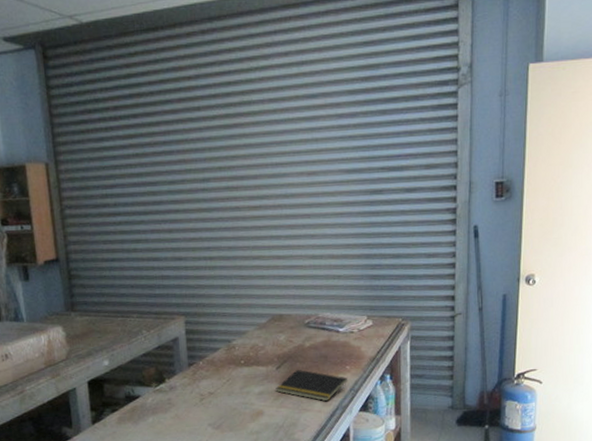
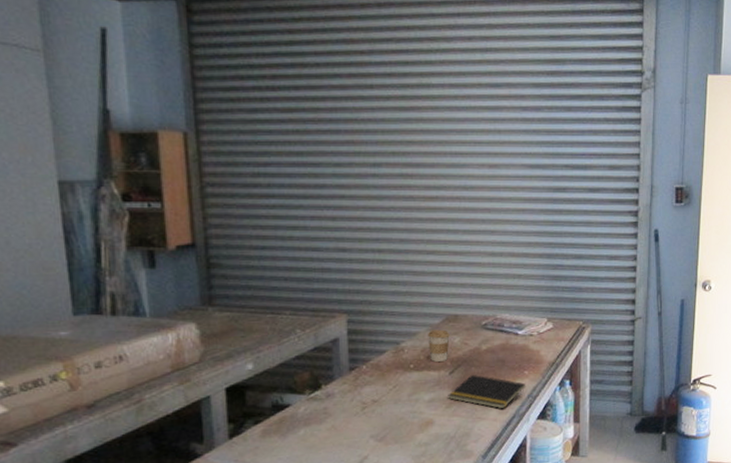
coffee cup: none [255,328,276,358] -> present [427,329,450,362]

